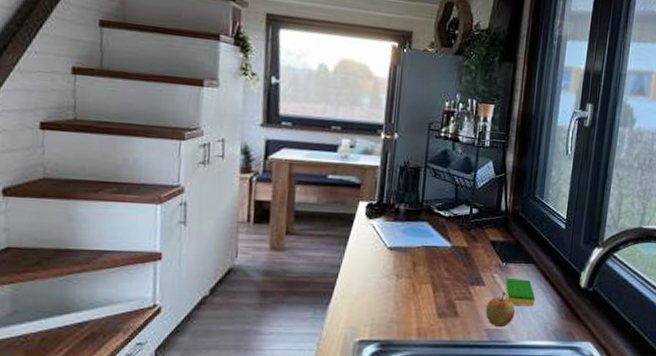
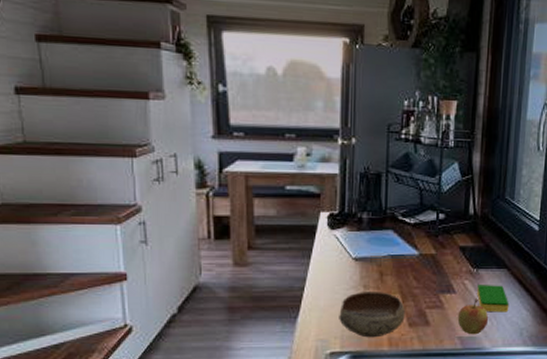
bowl: none [370,280,435,327] -> present [339,290,405,338]

